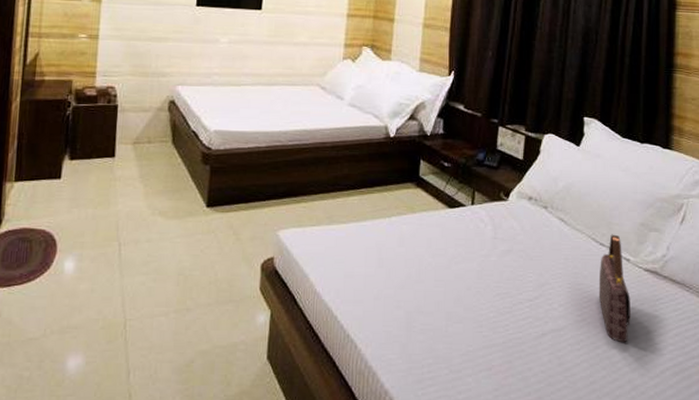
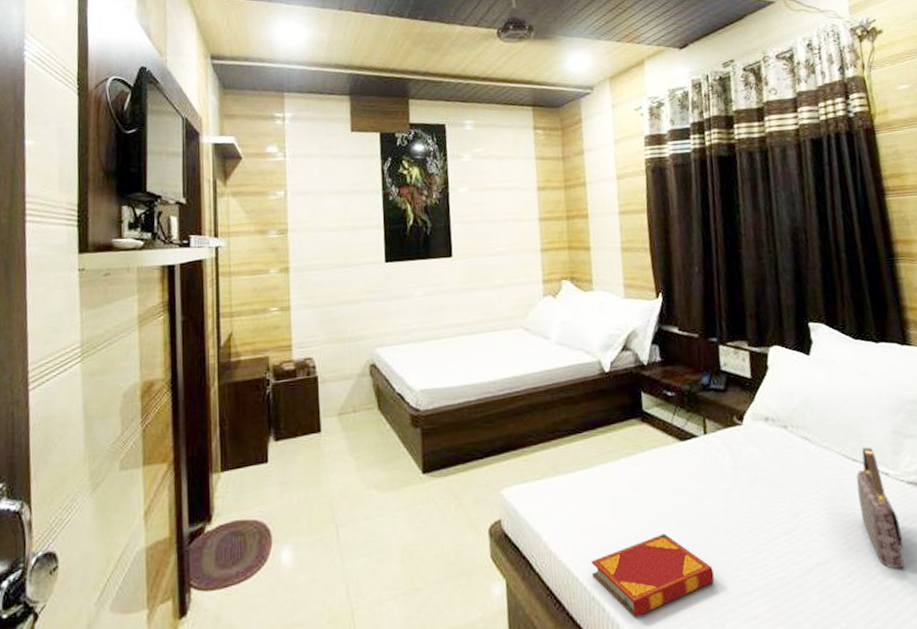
hardback book: none [350,287,459,356] -> present [591,533,715,617]

